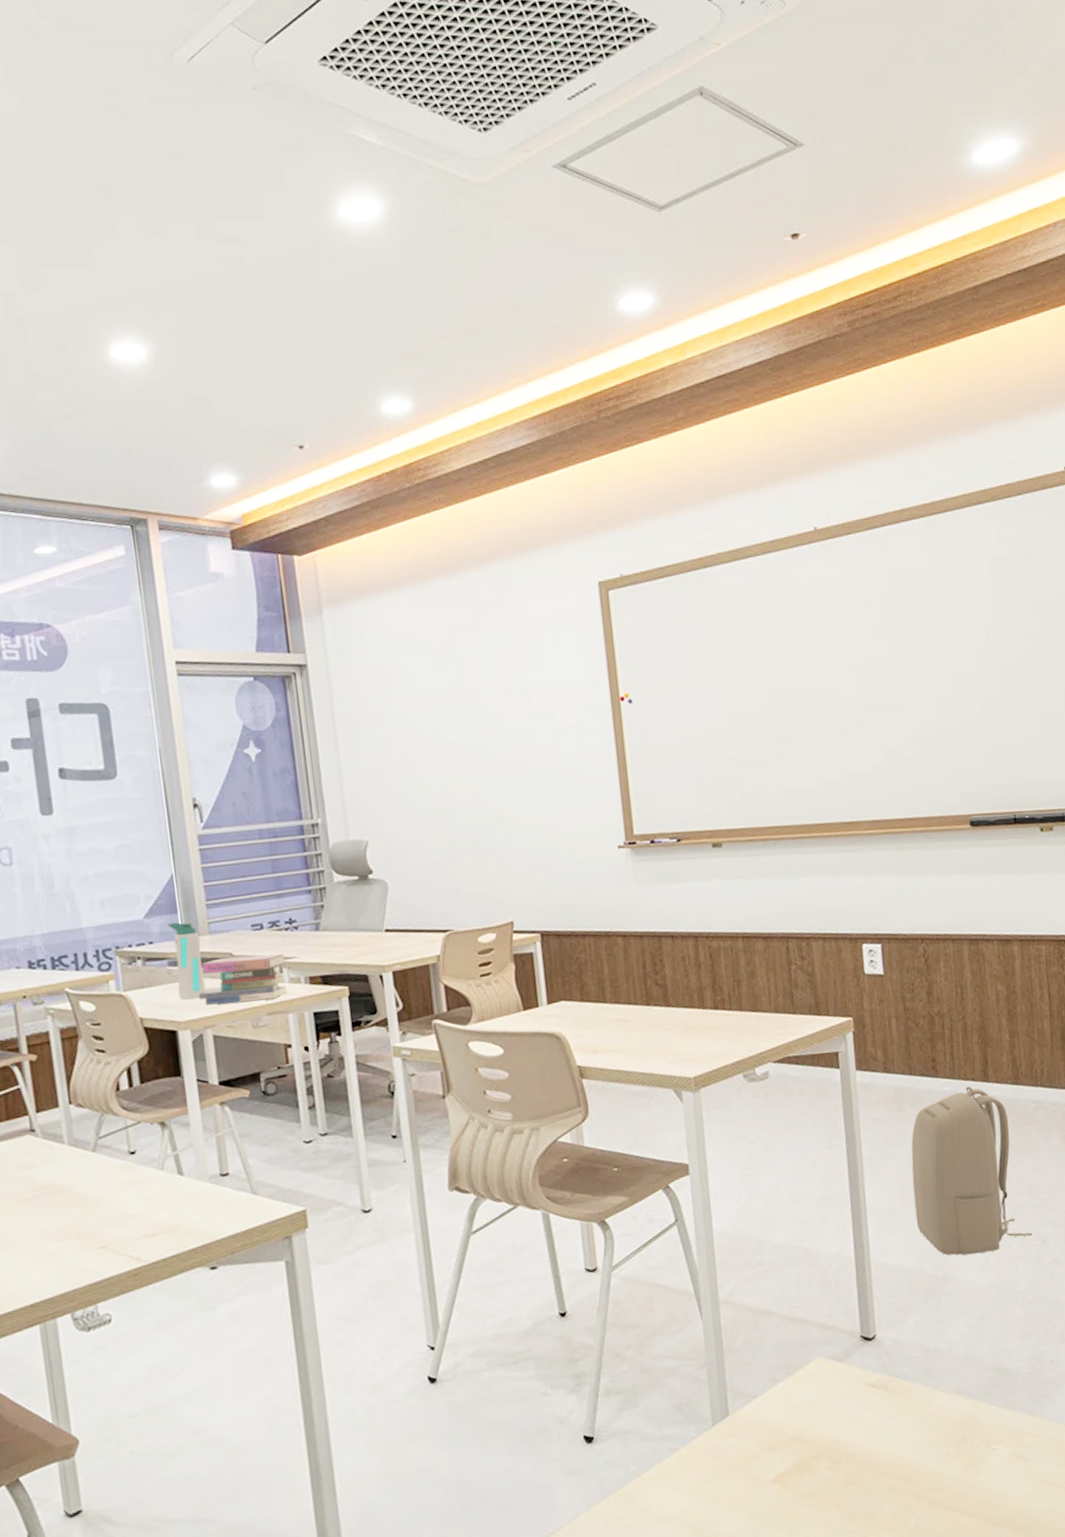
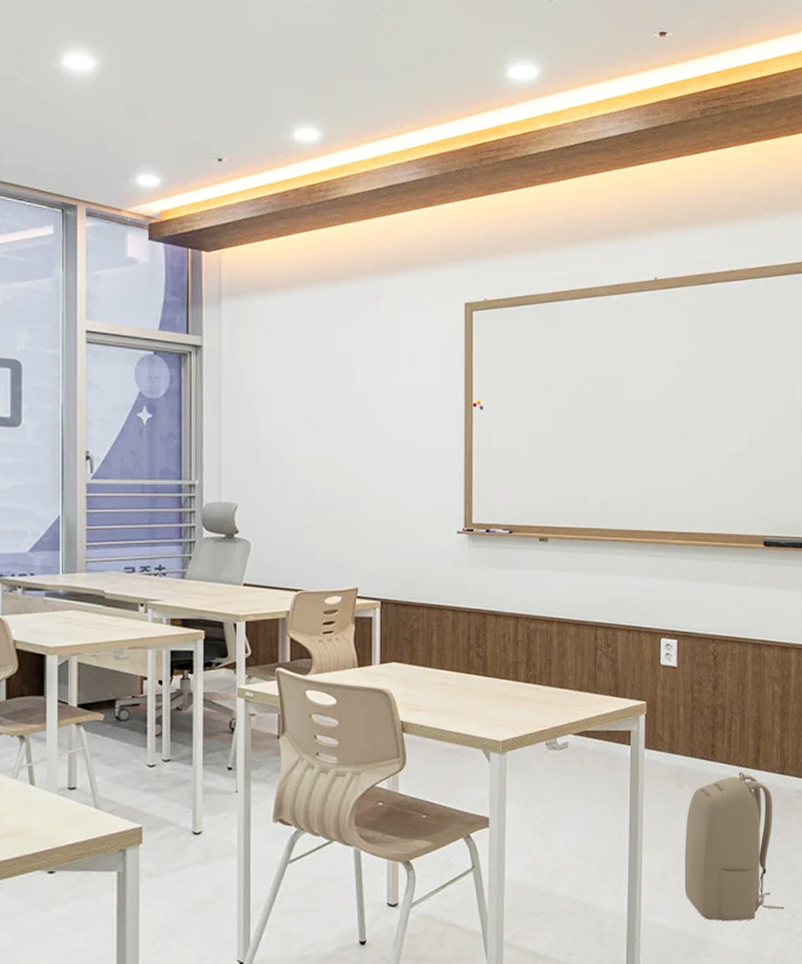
water bottle: present [167,922,206,1000] -> none [49,558,77,629]
books: present [198,953,287,1005] -> none [69,594,152,636]

